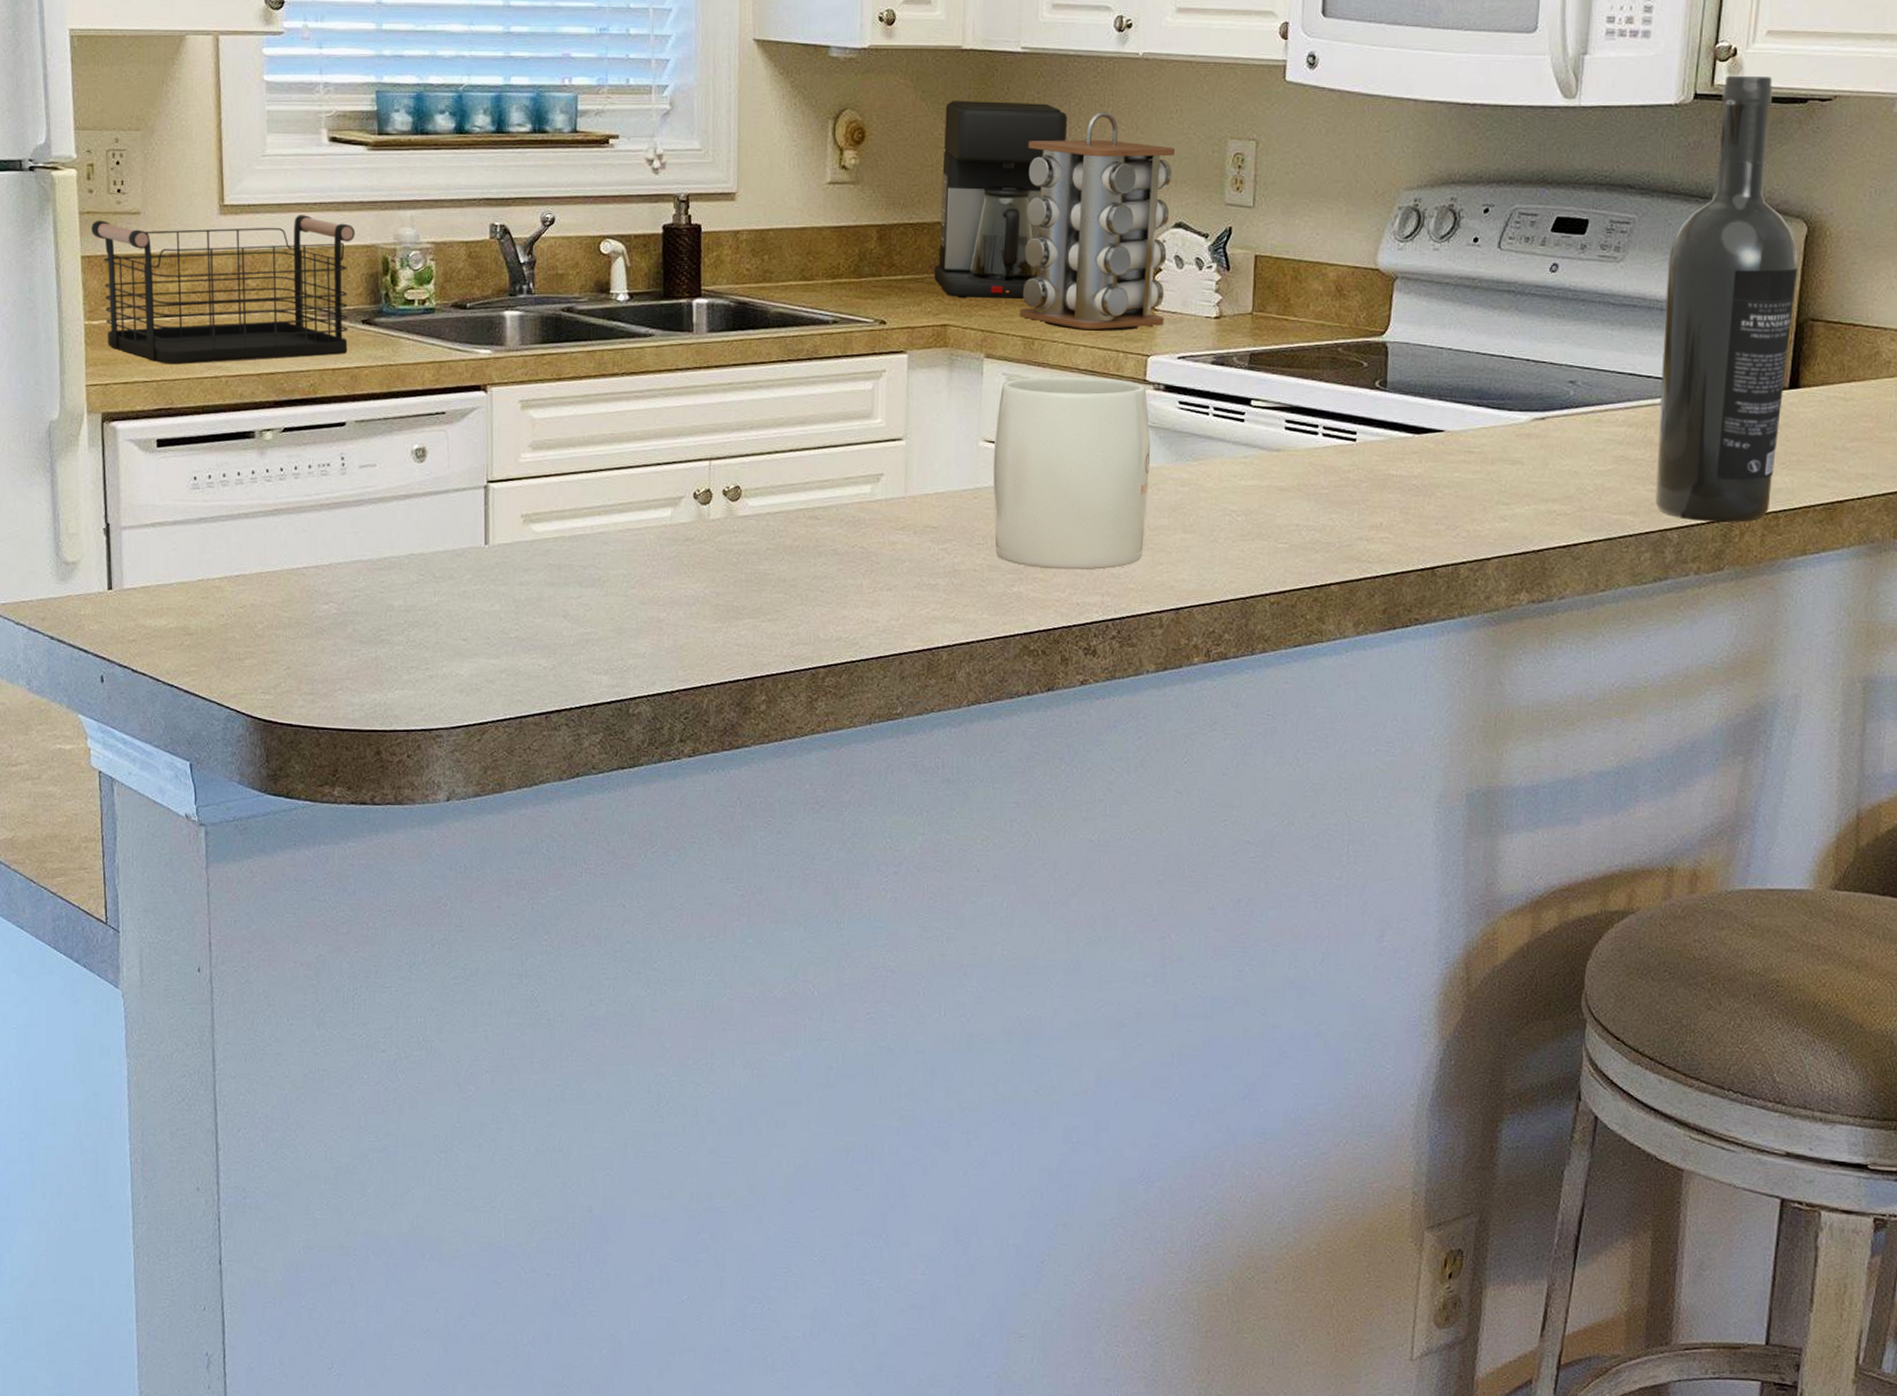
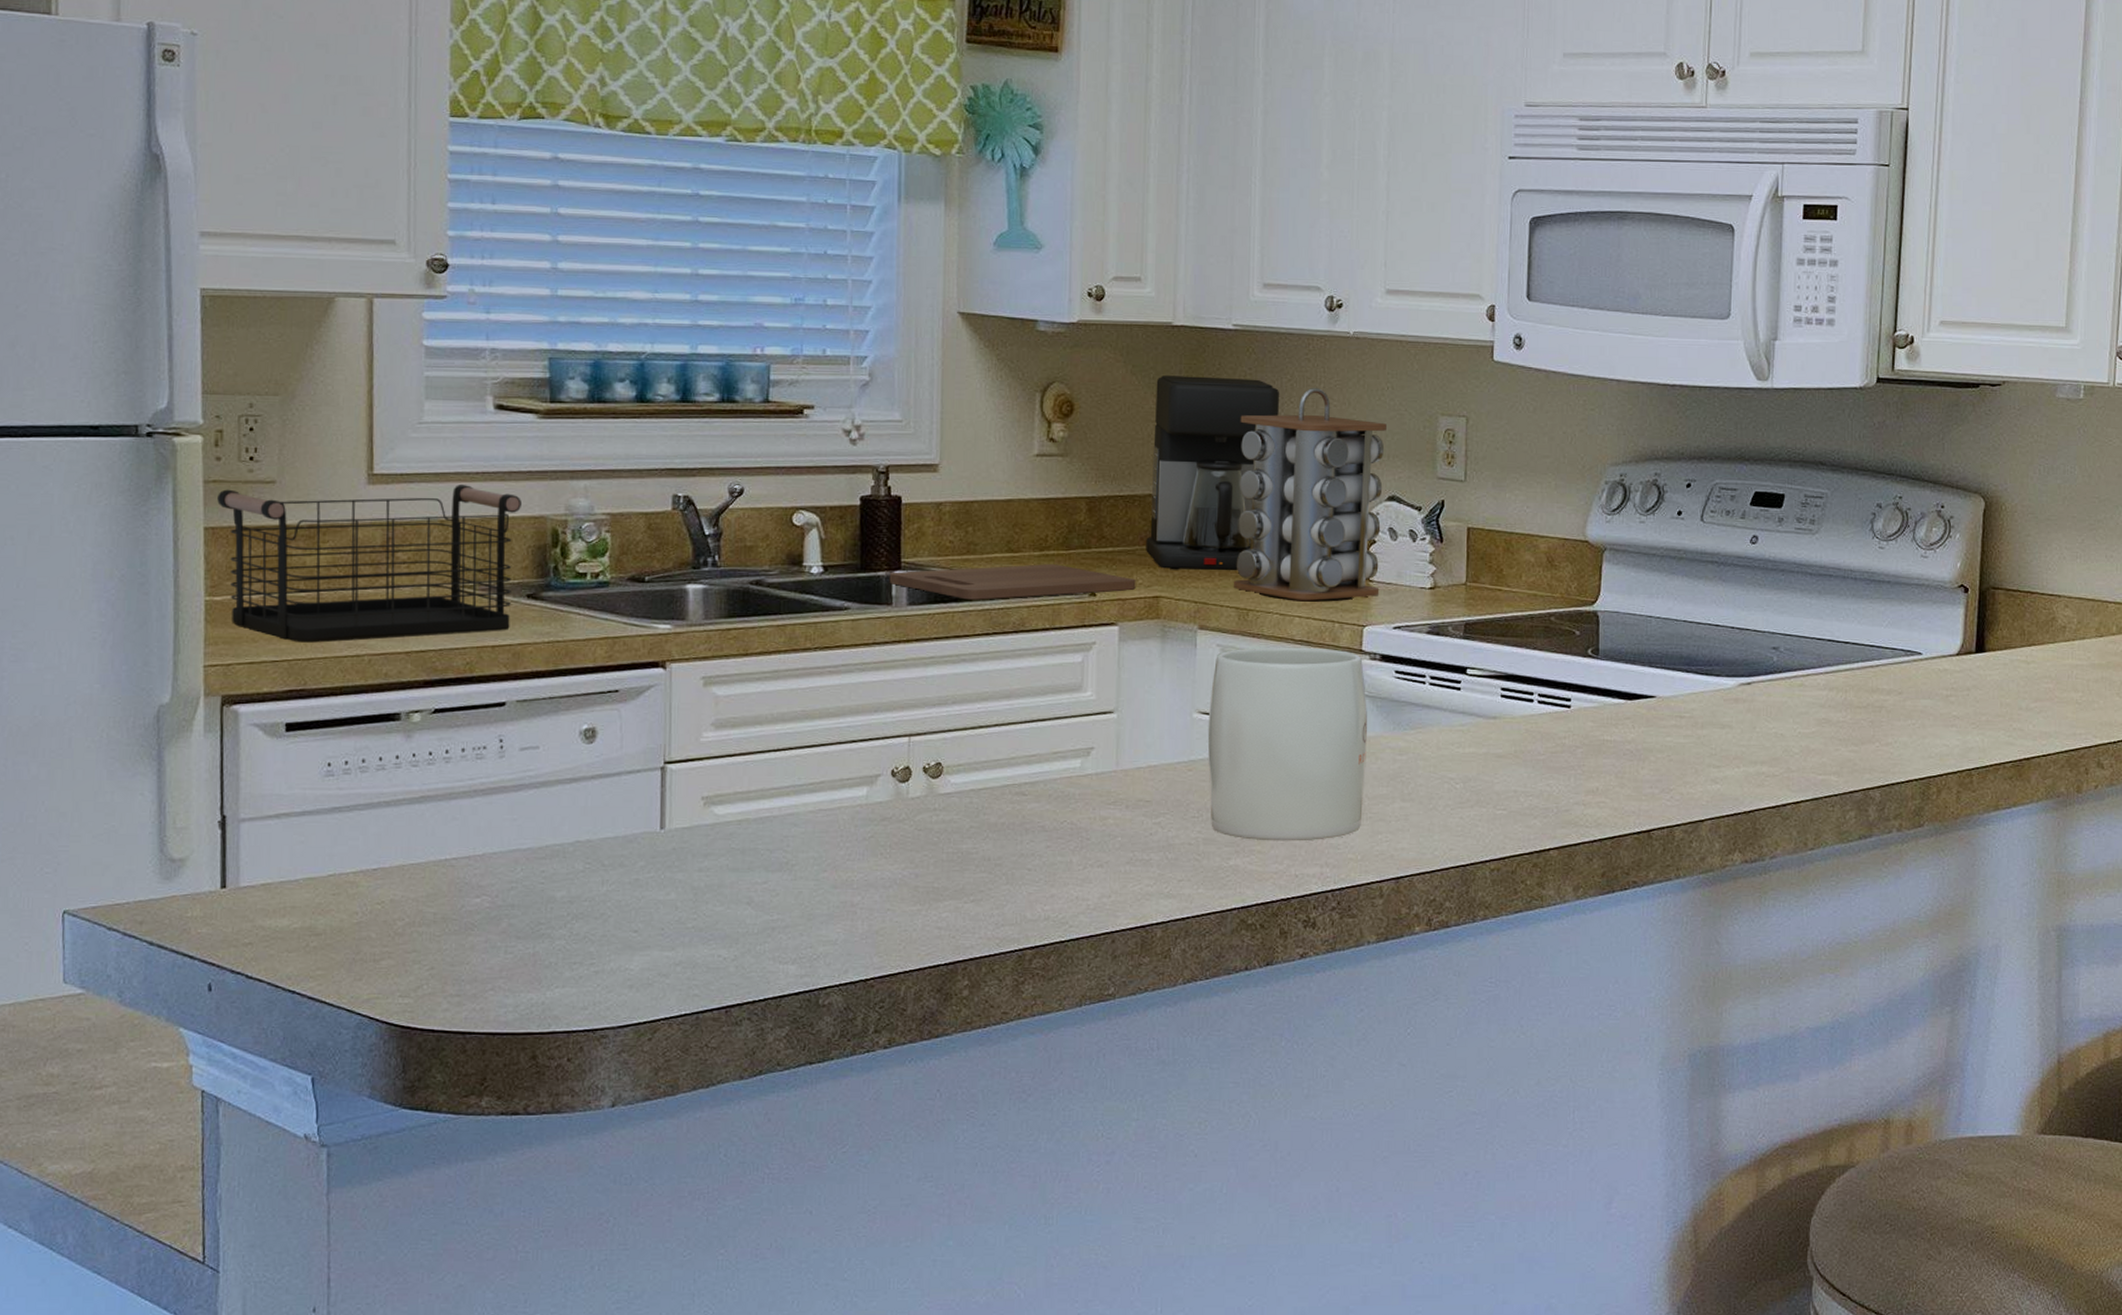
cutting board: none [690,292,925,328] -> present [889,564,1136,600]
wine bottle: present [1655,75,1799,523] -> none [1857,361,1979,780]

